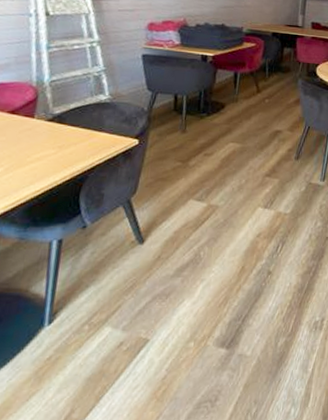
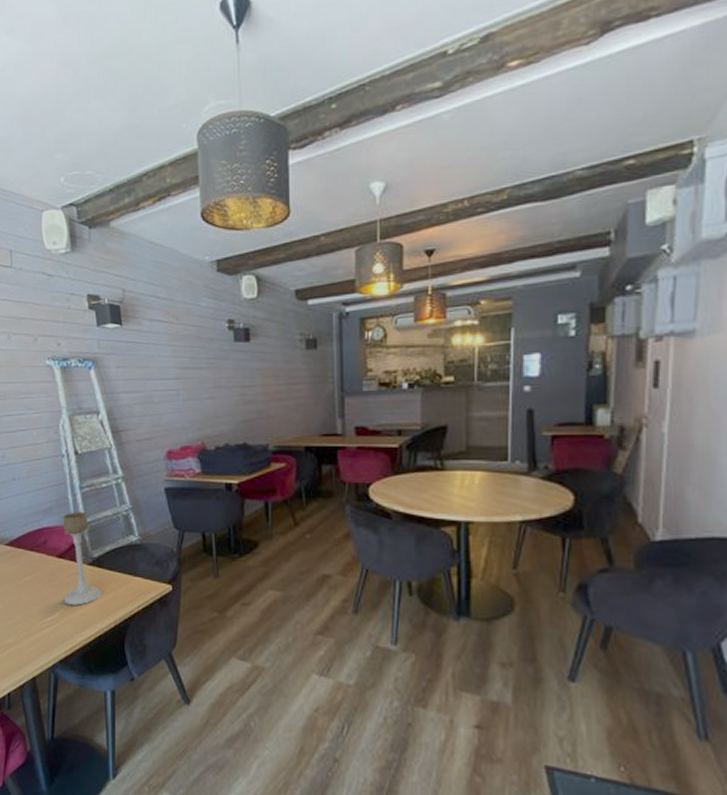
candle holder: none [10,69,60,160] -> present [62,511,102,605]

